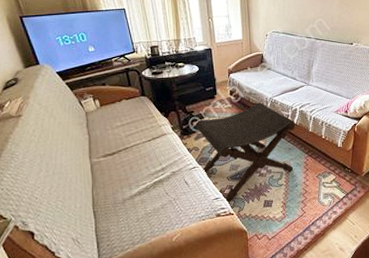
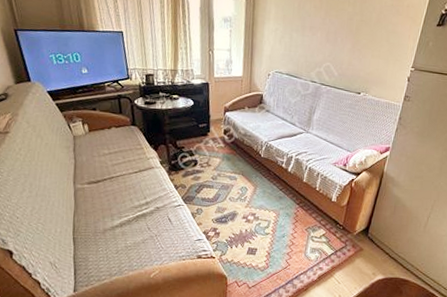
footstool: present [195,102,296,205] -> none [184,145,290,248]

